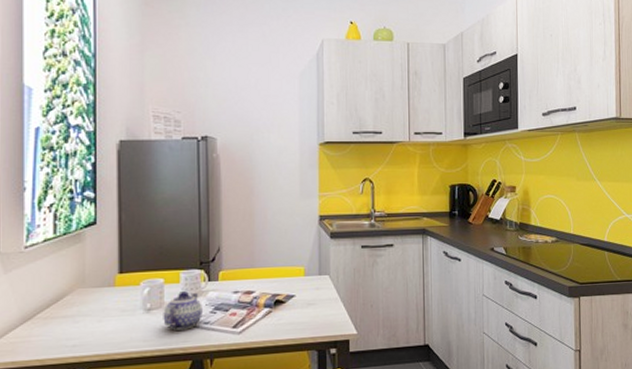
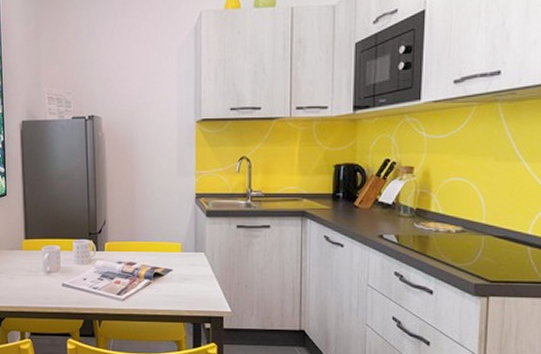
teapot: present [163,290,202,331] -> none [60,257,92,292]

